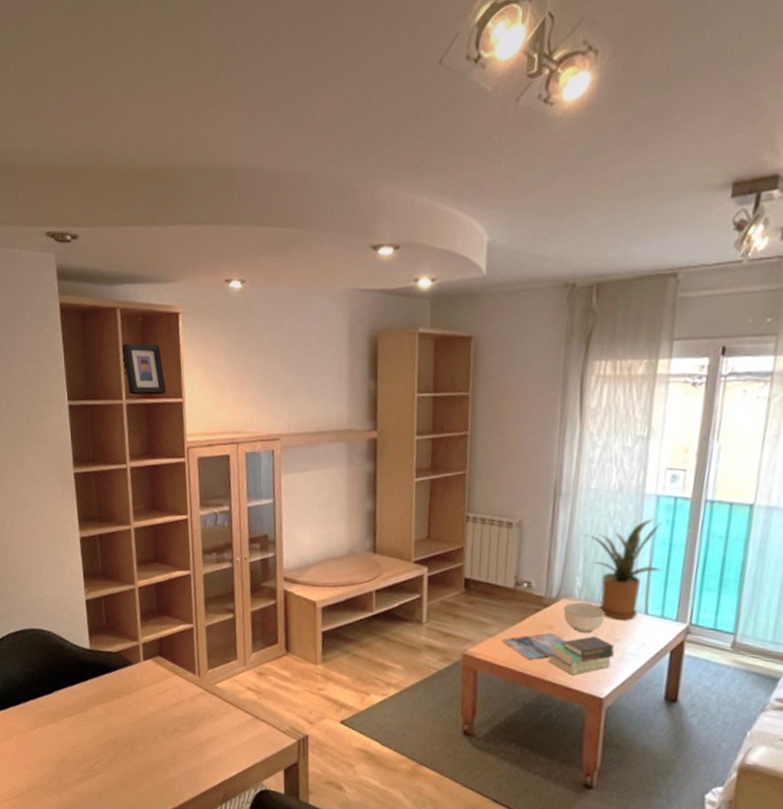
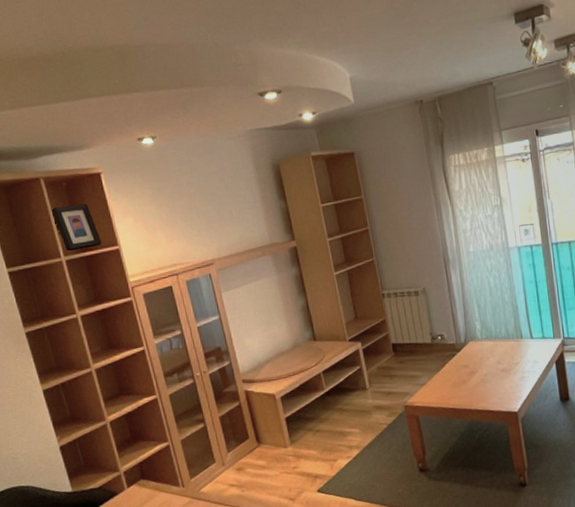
magazine: present [502,632,566,660] -> none [432,371,480,397]
books: present [549,635,614,676] -> none [469,365,517,400]
bowl: present [563,603,605,634] -> none [472,341,504,365]
house plant: present [582,518,662,620] -> none [472,265,535,348]

